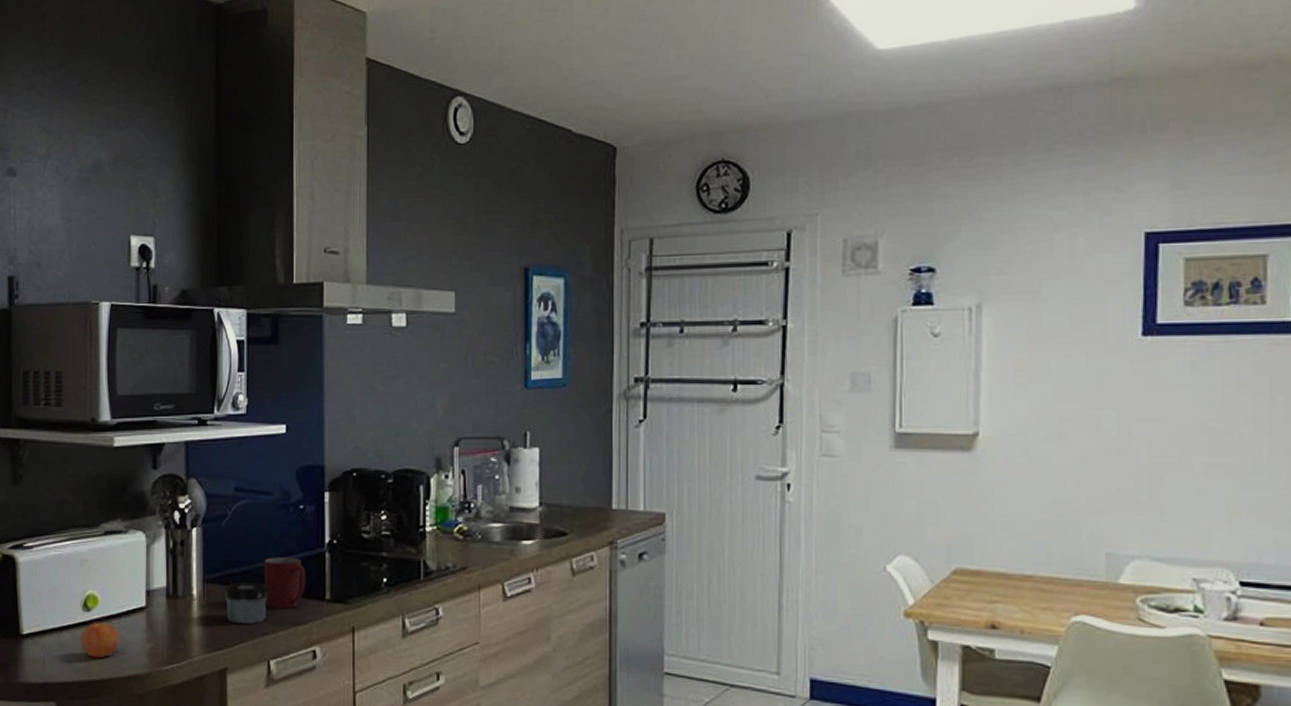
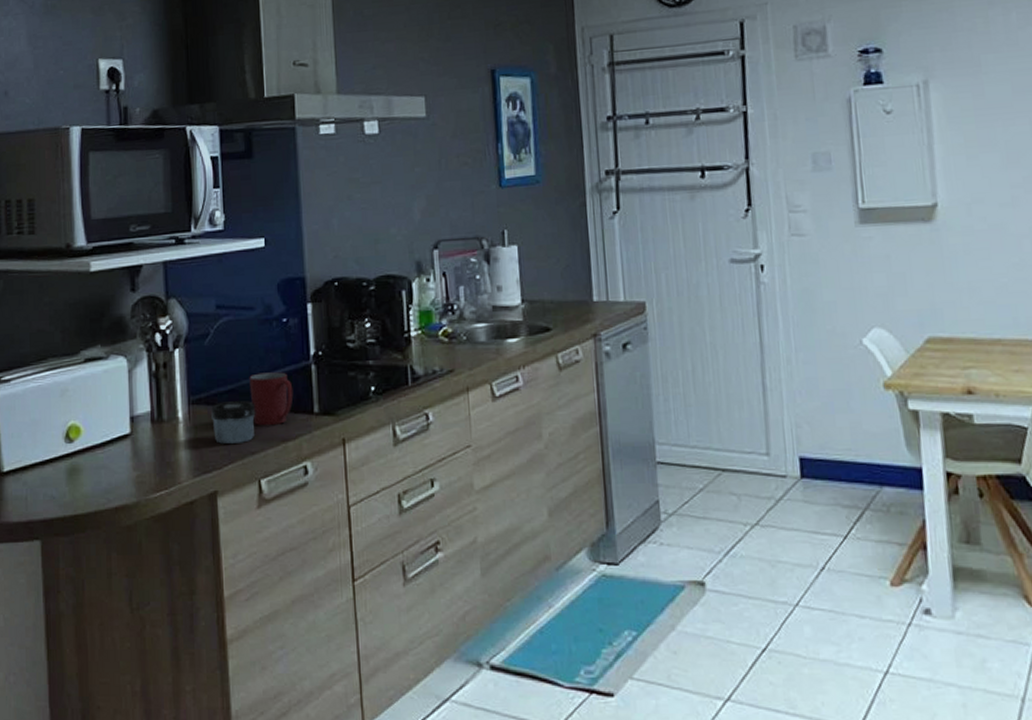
apple: present [82,617,120,659] -> none [65,447,105,491]

